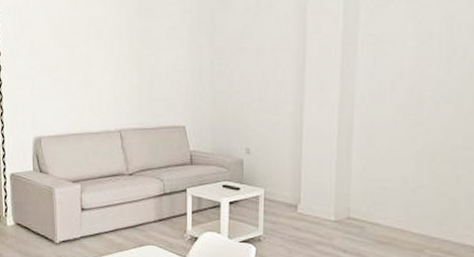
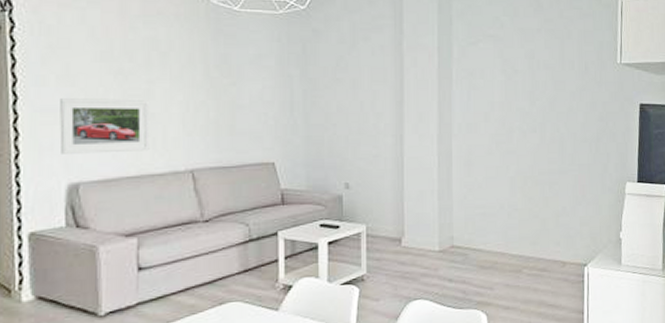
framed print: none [28,68,89,114] -> present [59,98,150,154]

